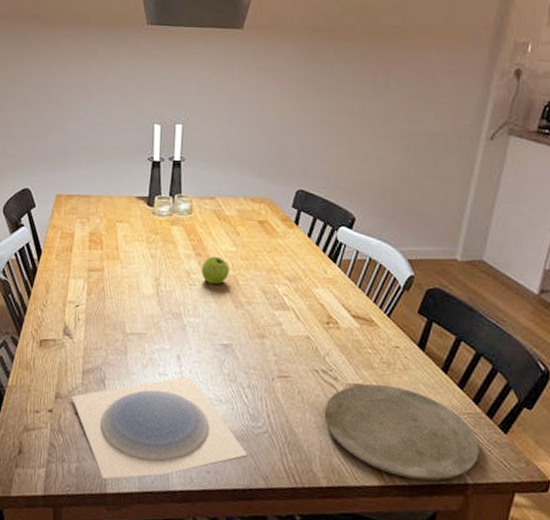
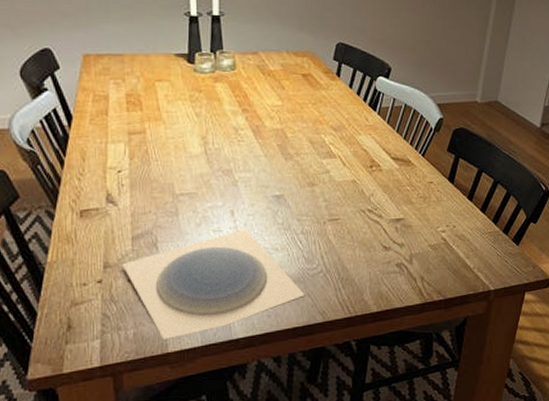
fruit: present [202,256,230,285] -> none [250,111,277,139]
plate: present [324,384,479,481] -> none [371,216,498,294]

